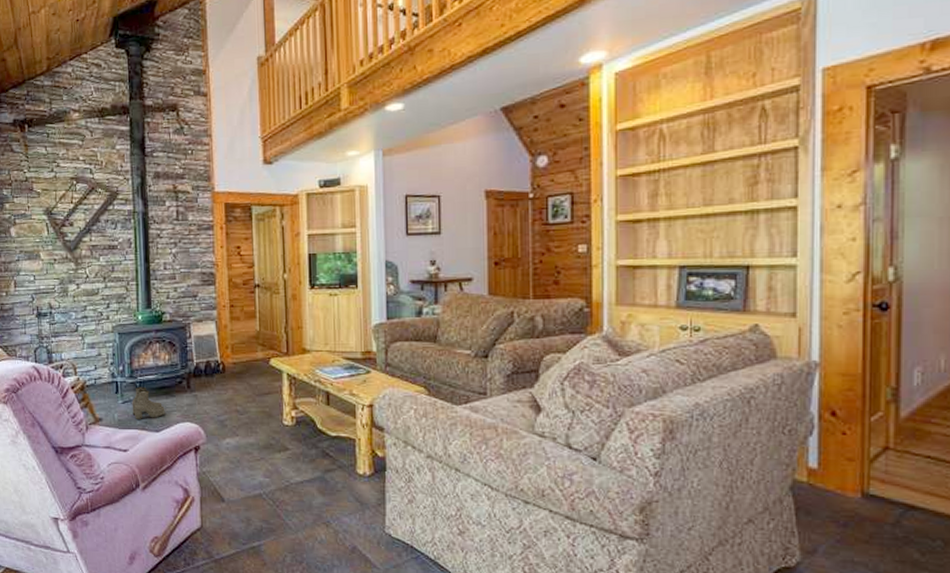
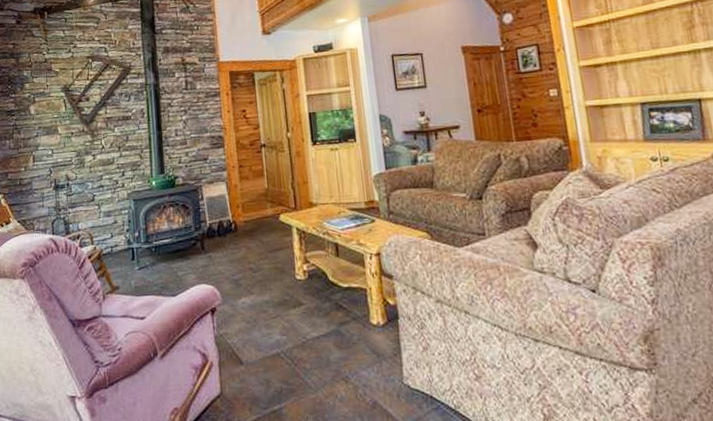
boots: present [132,386,165,419] -> none [148,251,181,285]

